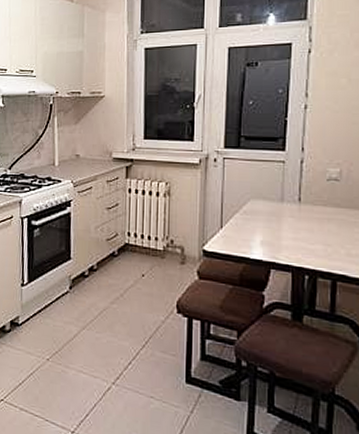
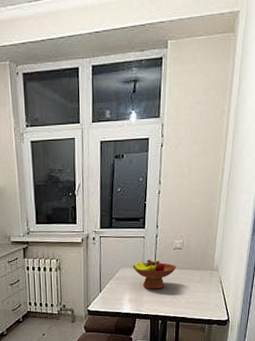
fruit bowl: none [267,191,332,232] -> present [133,260,177,290]

